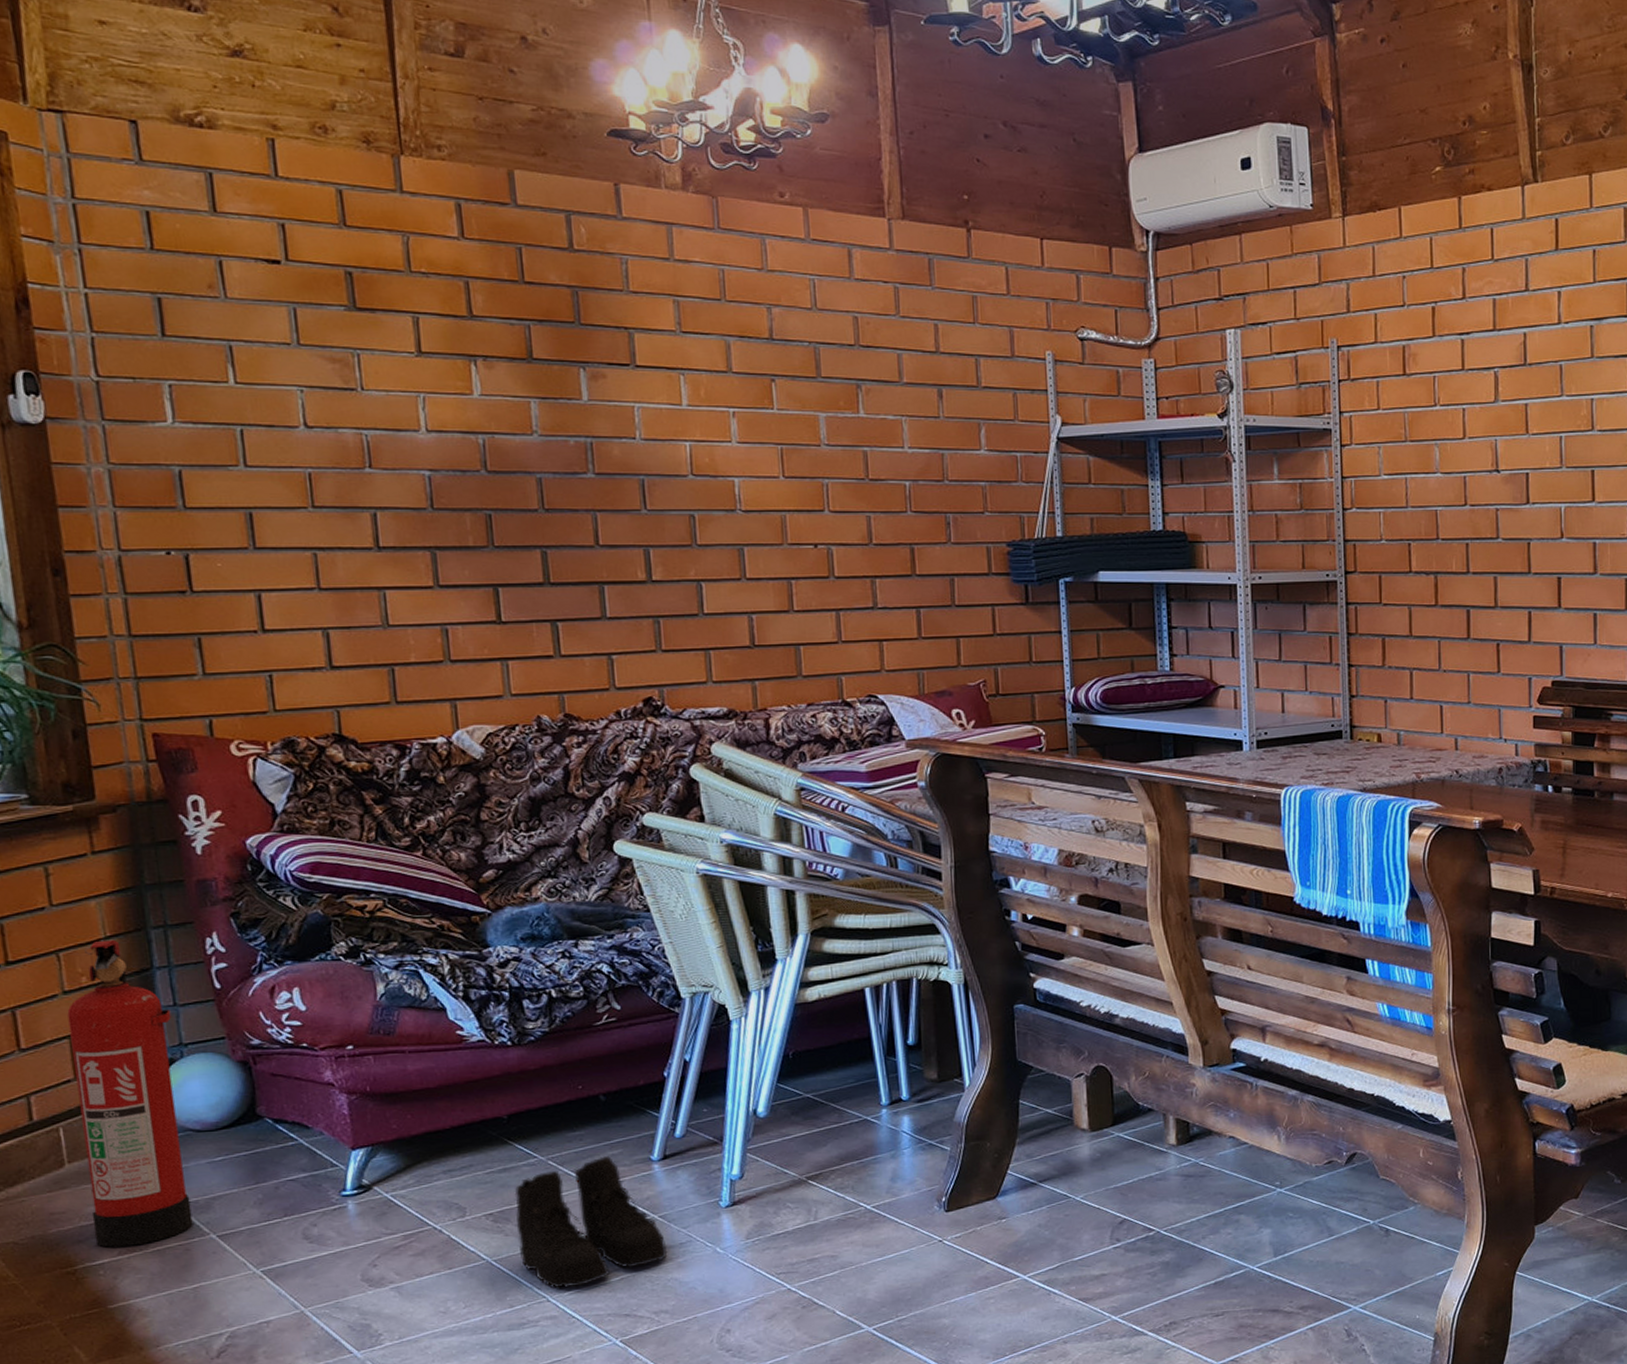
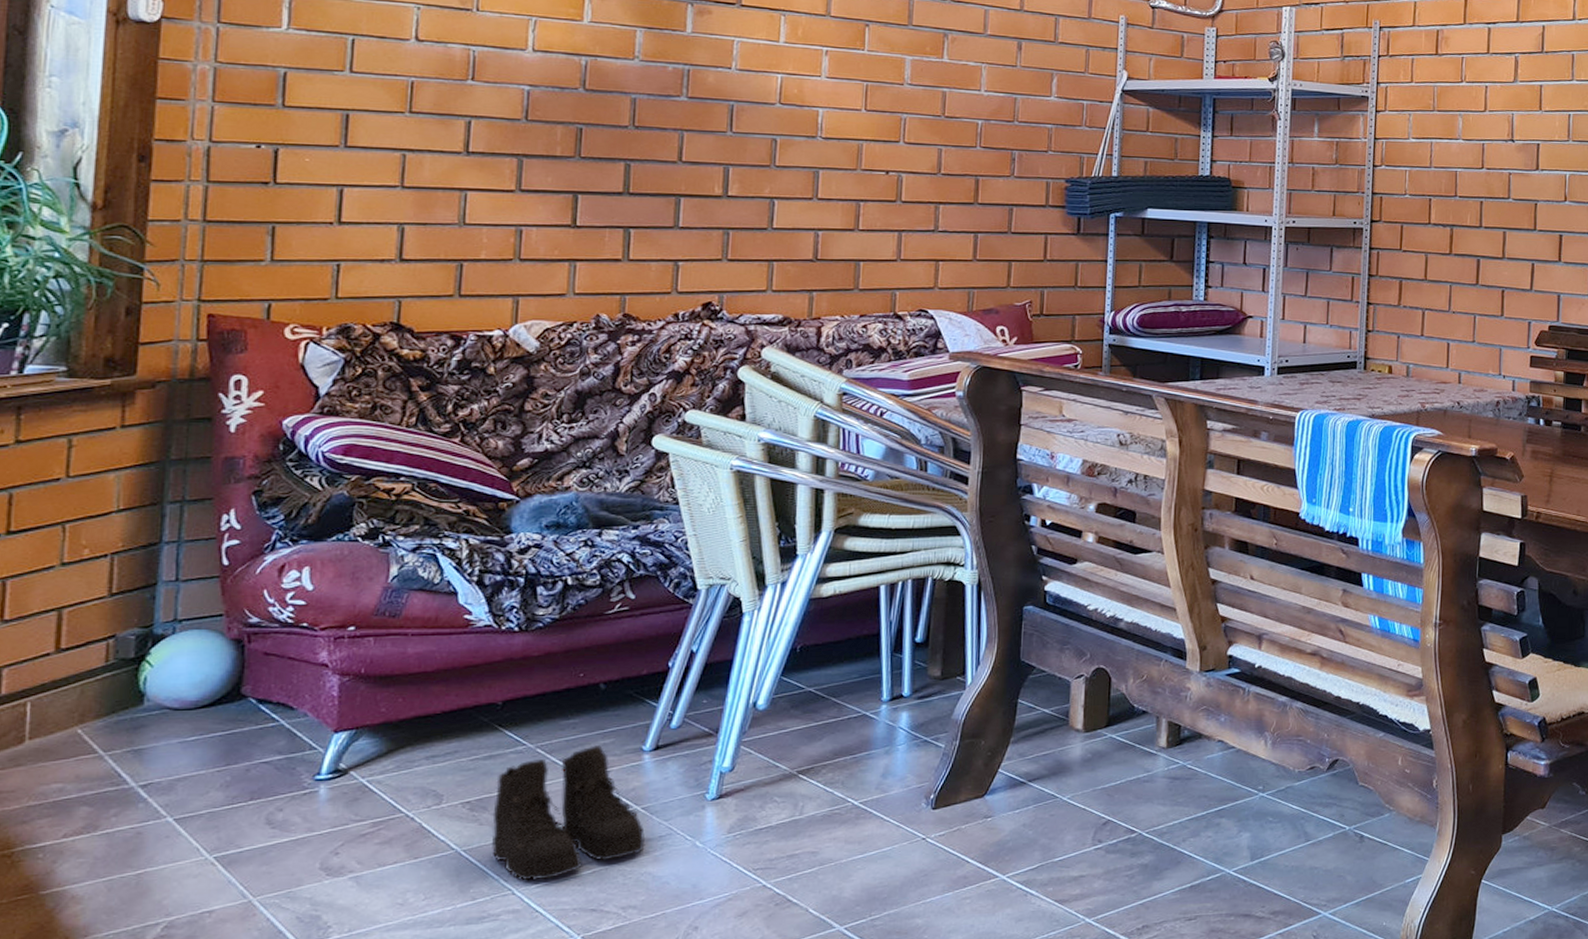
fire extinguisher: present [67,939,193,1247] -> none [41,513,171,829]

